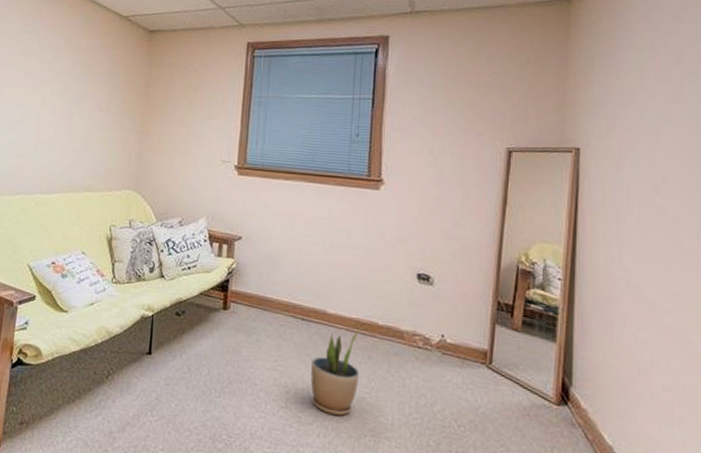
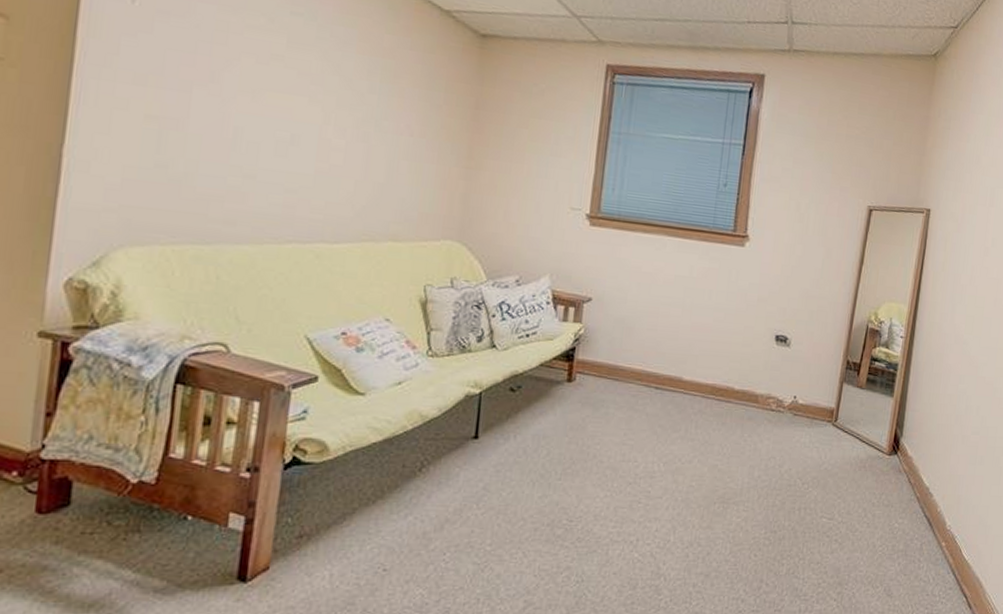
potted plant: present [310,328,361,416] -> none [662,394,717,487]

